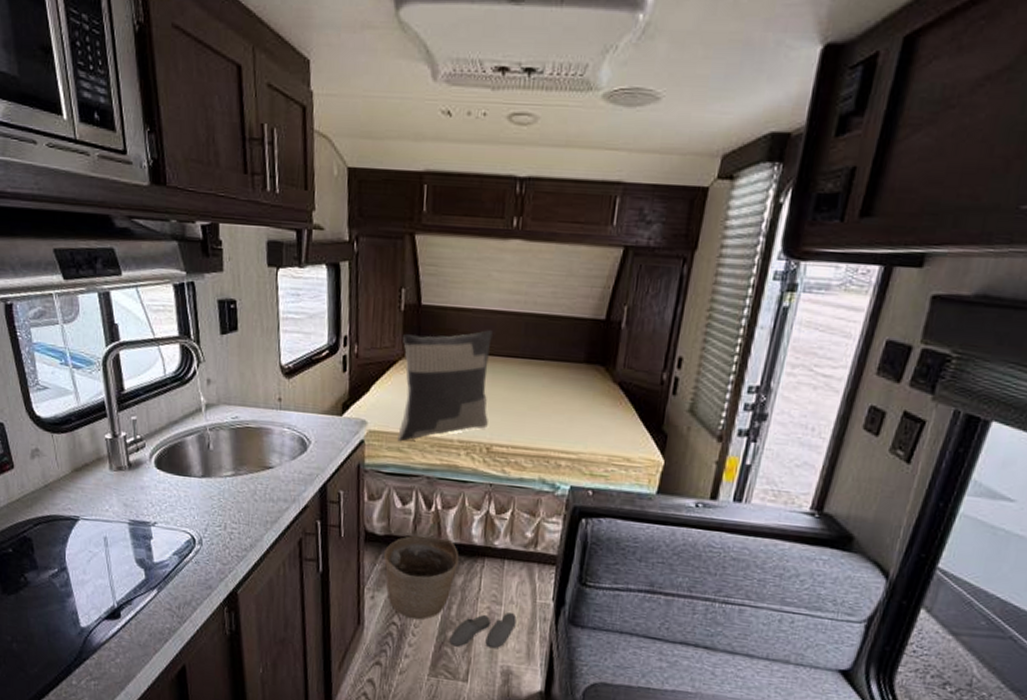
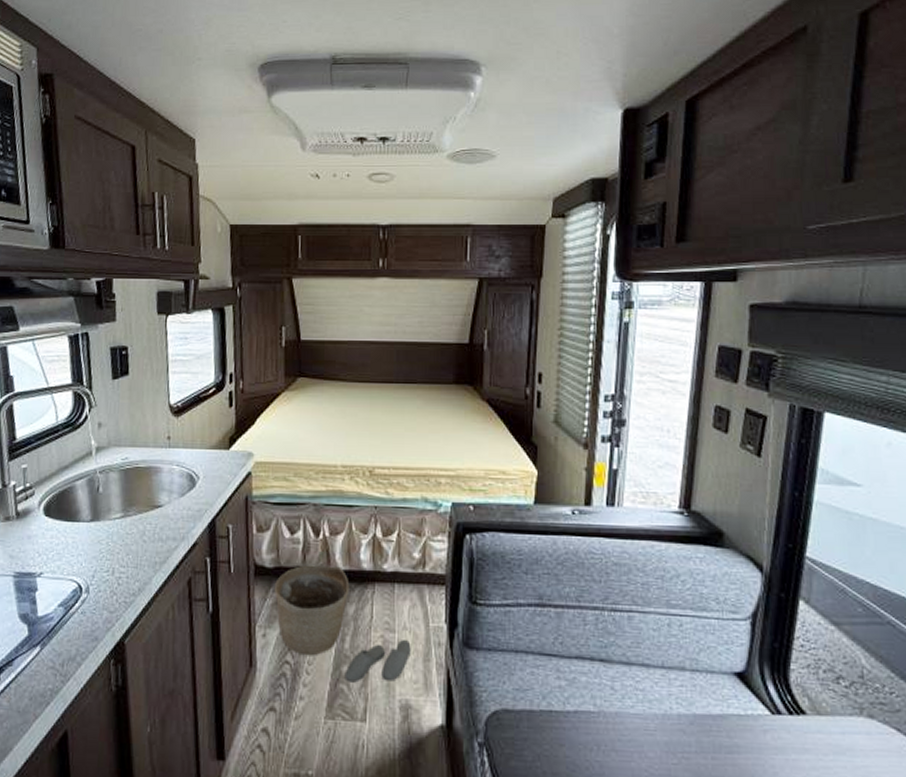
pillow: present [397,330,493,442] -> none [283,359,369,471]

